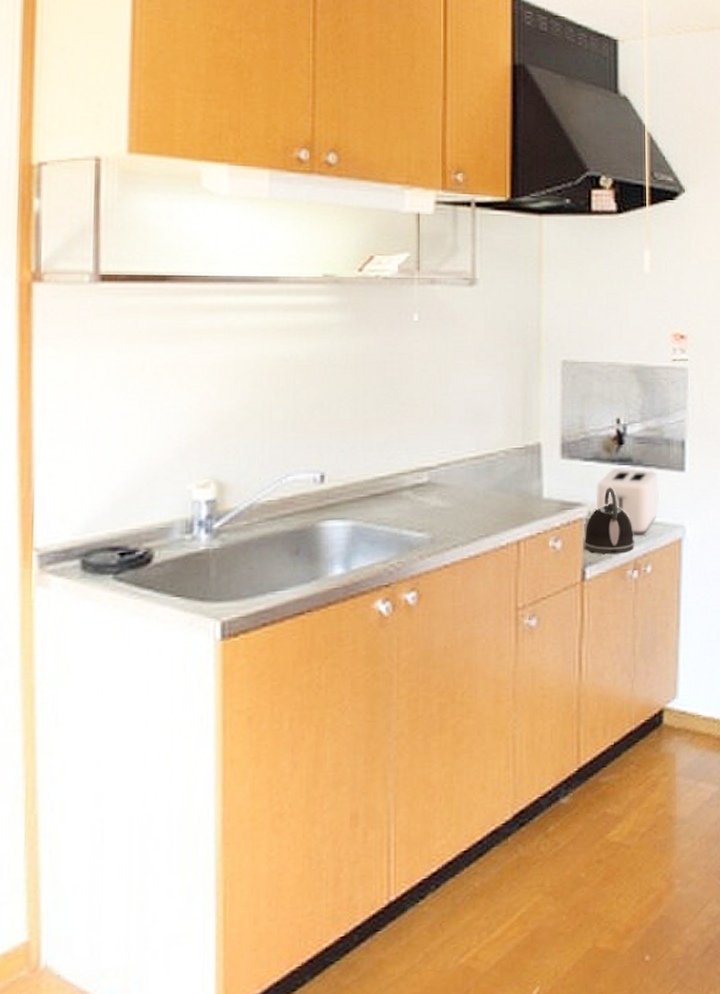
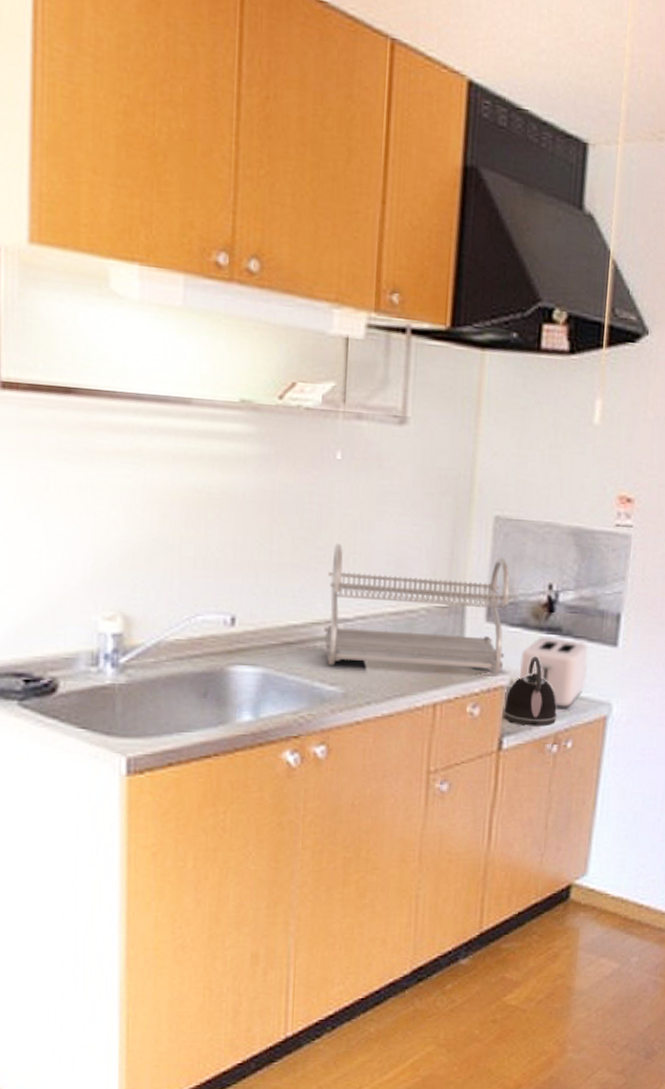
dish rack: none [410,397,583,514] -> present [324,543,512,677]

